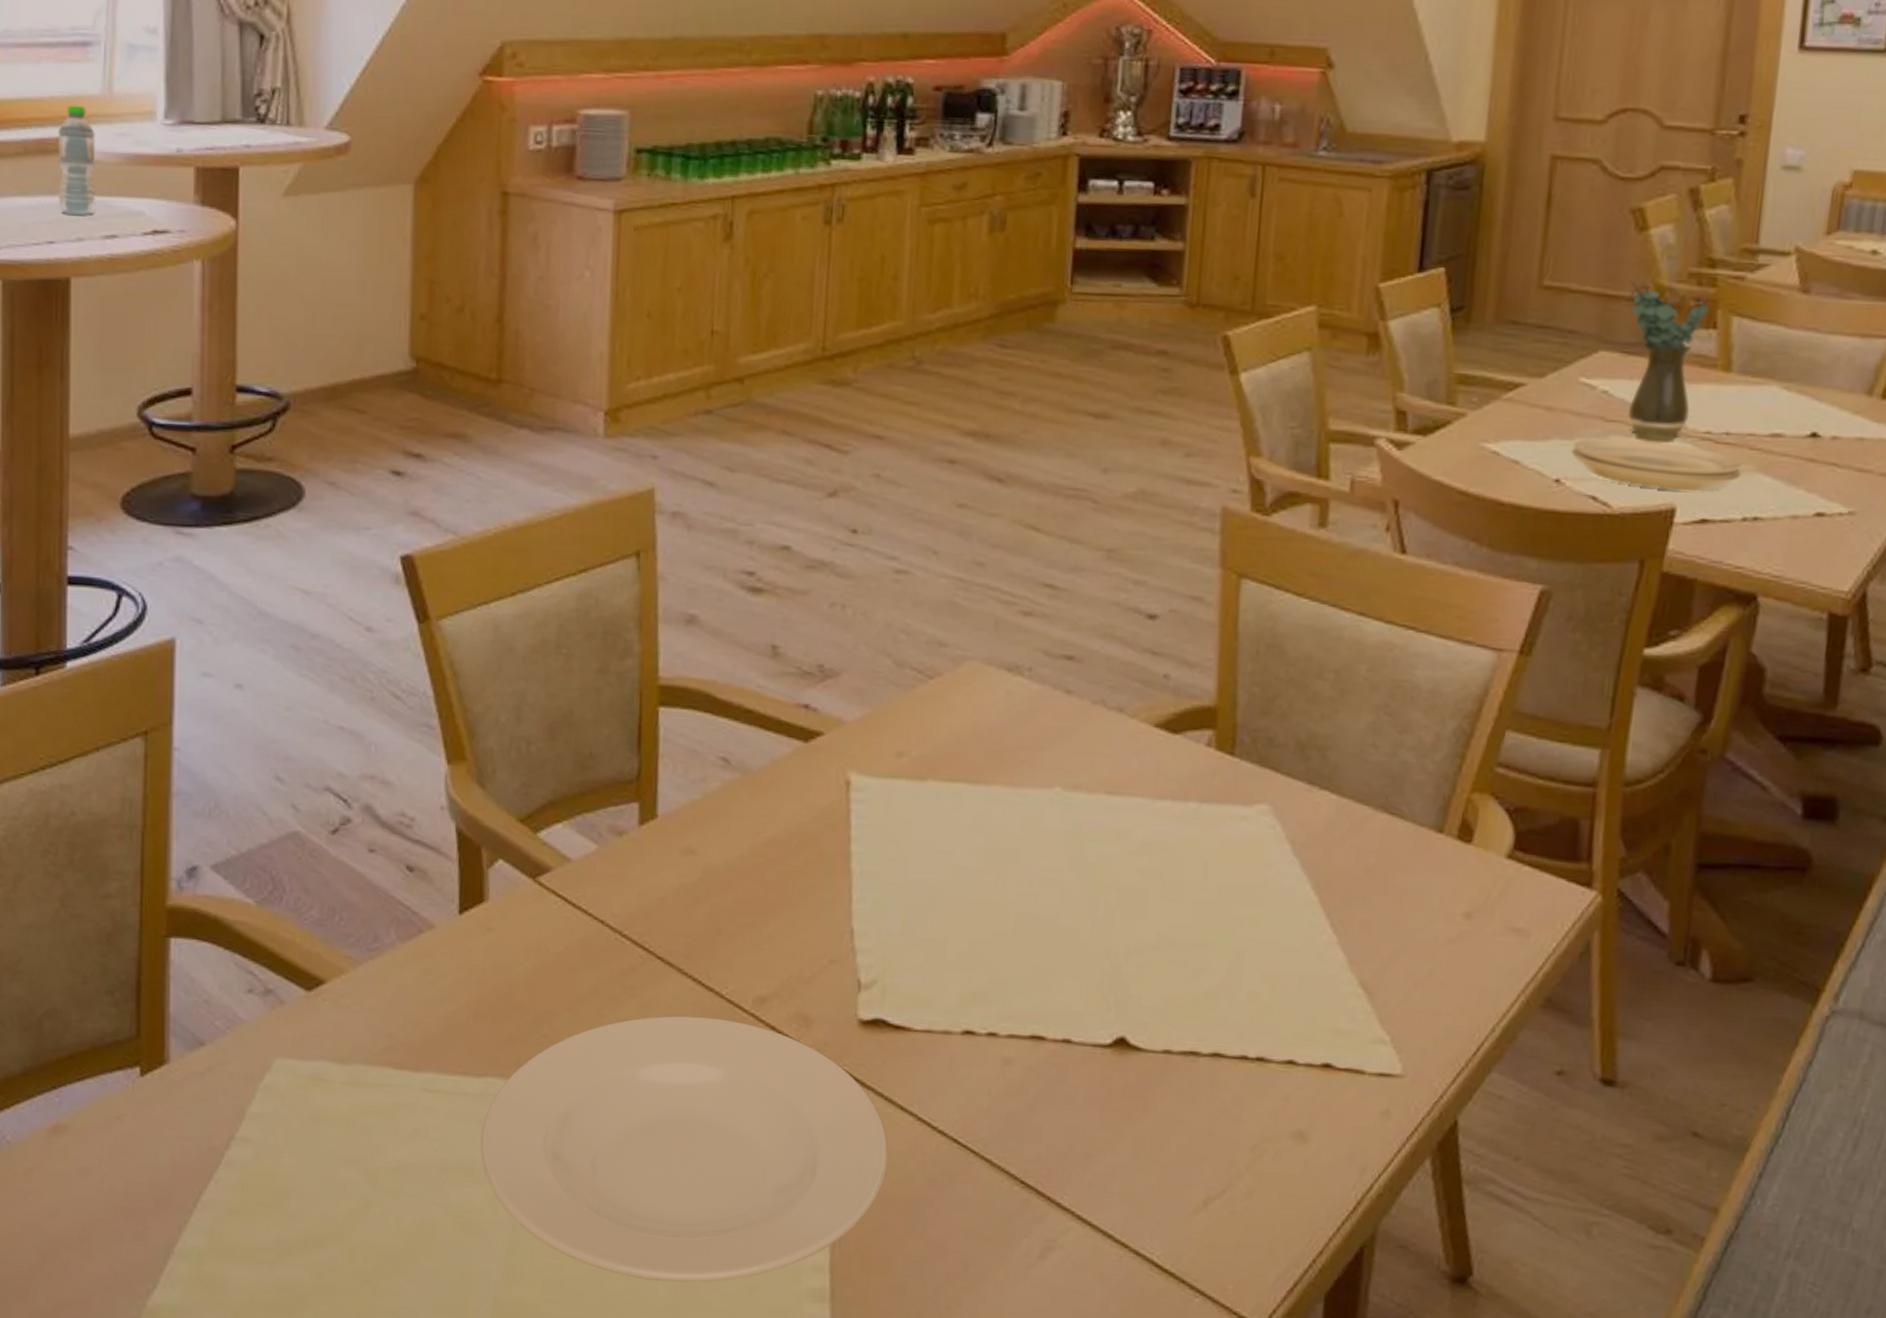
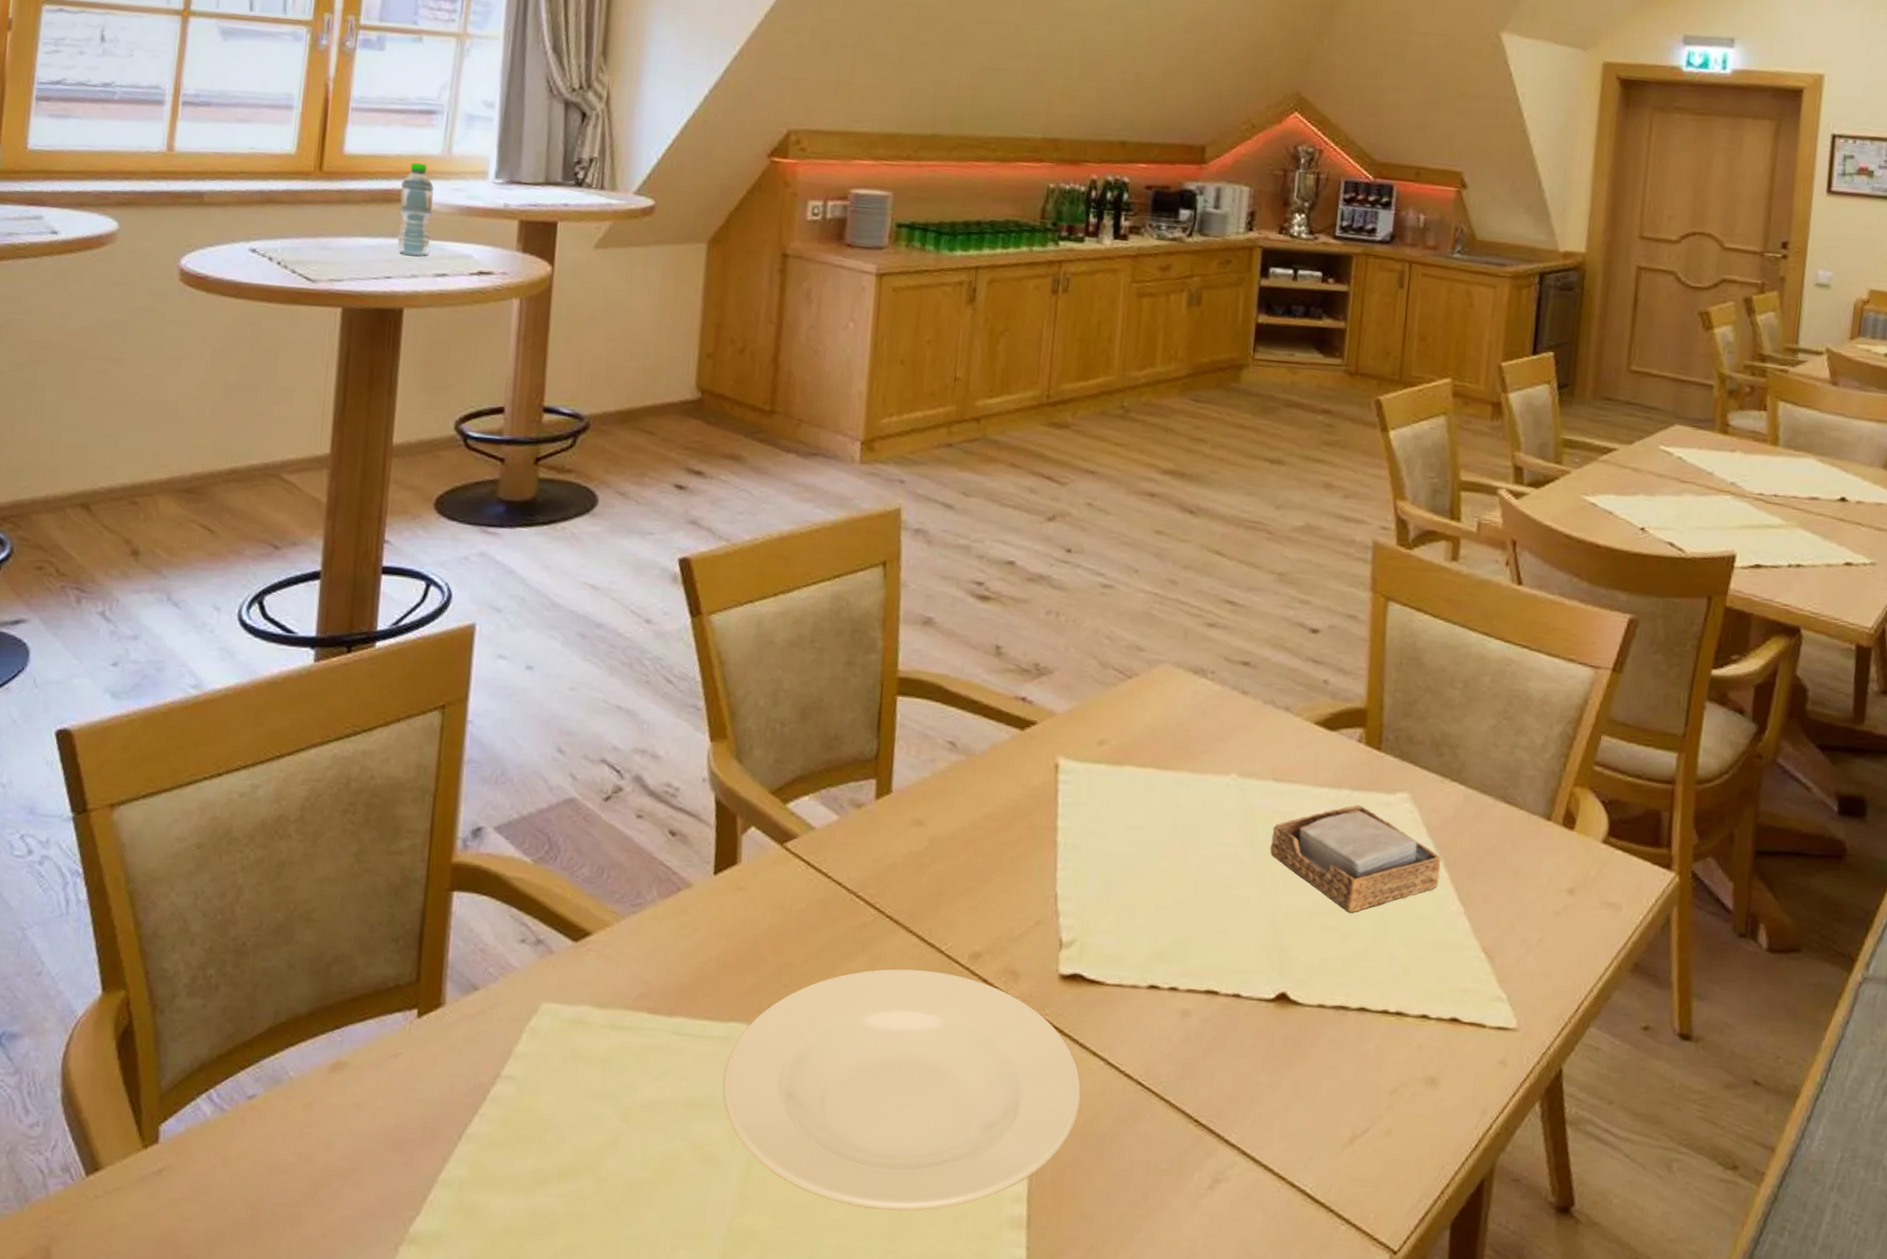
napkin holder: none [1104,819,1309,945] -> present [1271,804,1441,913]
plate: present [1571,437,1742,492] -> none [1653,494,1787,542]
vase: present [1627,281,1709,443] -> none [1697,369,1761,502]

